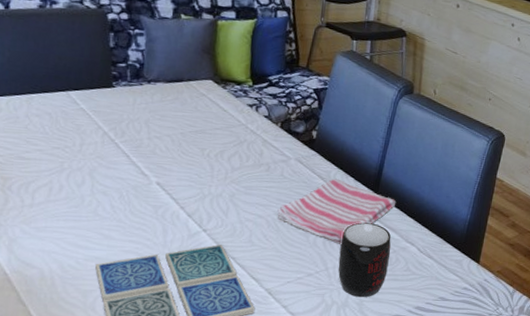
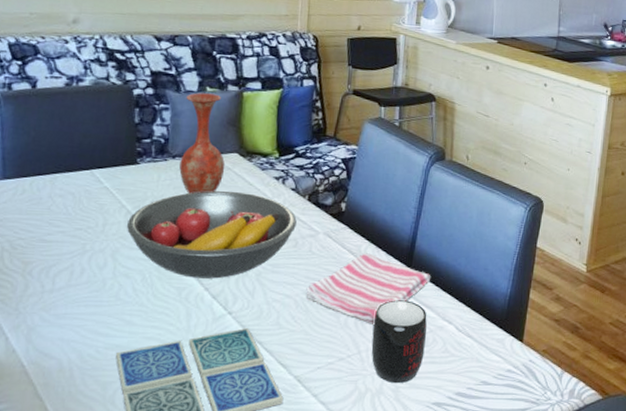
fruit bowl: none [103,115,269,199] -> present [126,191,297,279]
vase: none [155,19,200,118] -> present [179,93,225,194]

